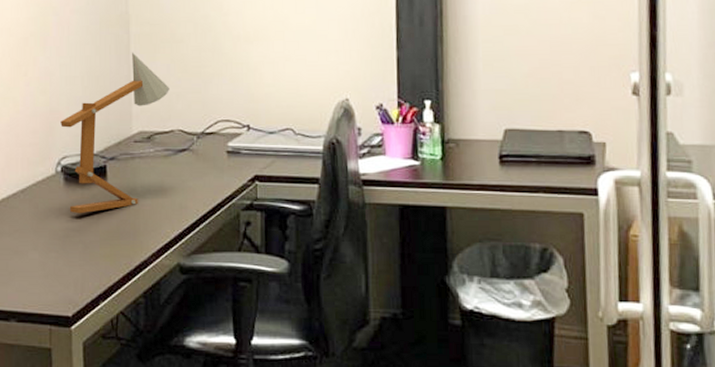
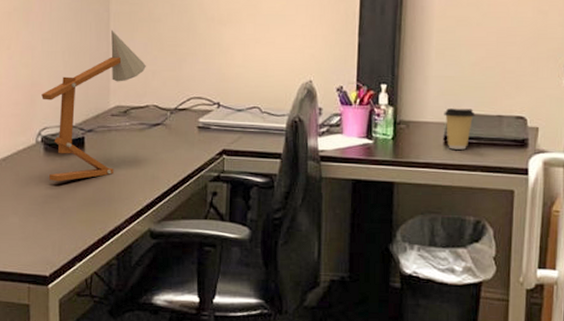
coffee cup: none [497,124,533,169] -> present [444,108,475,150]

